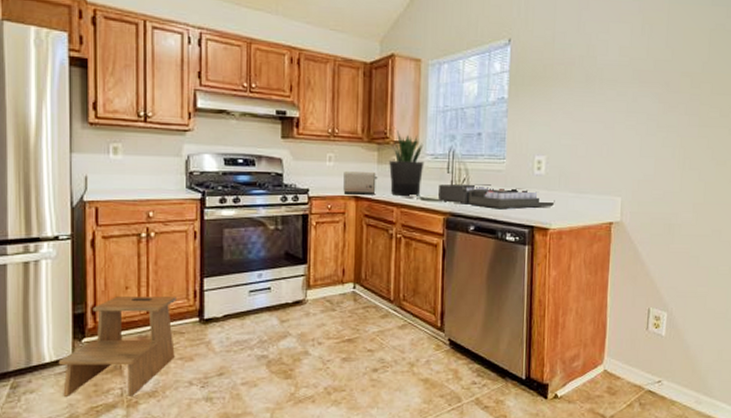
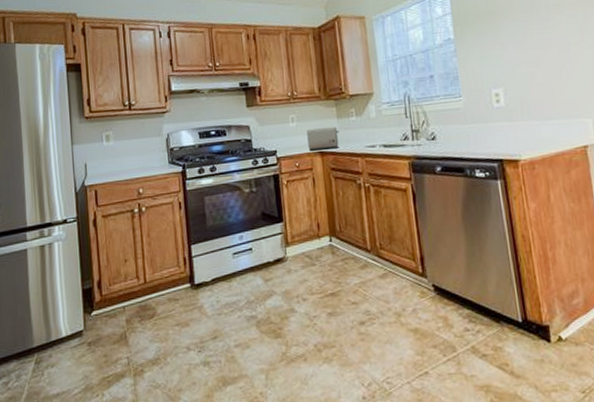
step stool: present [58,296,176,397] -> none [73,265,172,369]
planter: present [389,131,424,196] -> none [348,85,382,147]
tool set: present [438,184,555,210] -> none [399,123,521,147]

